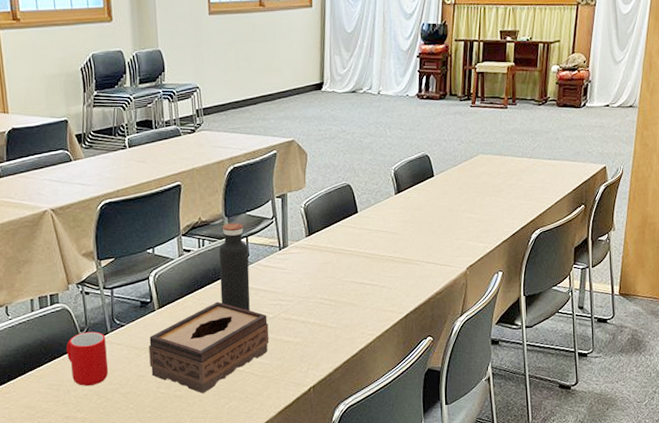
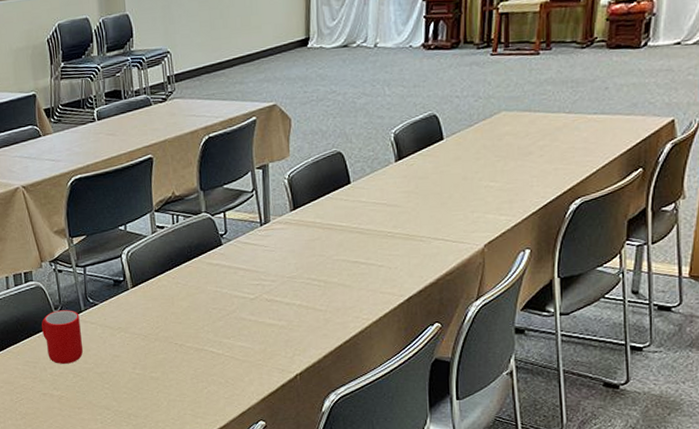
tissue box: present [149,301,269,394] -> none [123,281,251,377]
water bottle: present [219,222,250,311] -> none [194,196,229,291]

